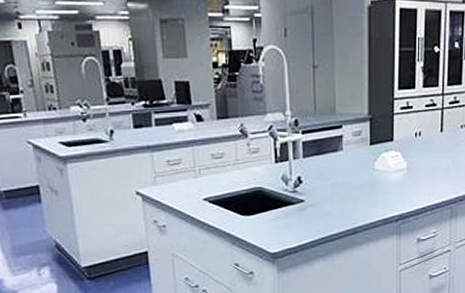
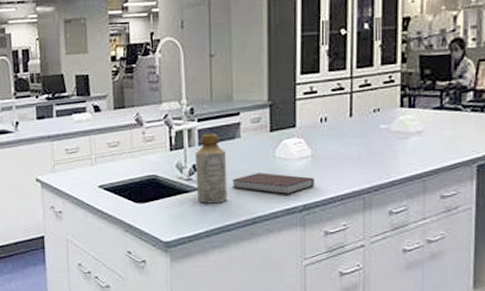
bottle: none [300,145,331,215] -> present [196,133,228,204]
notebook: none [334,184,409,205] -> present [231,173,314,194]

